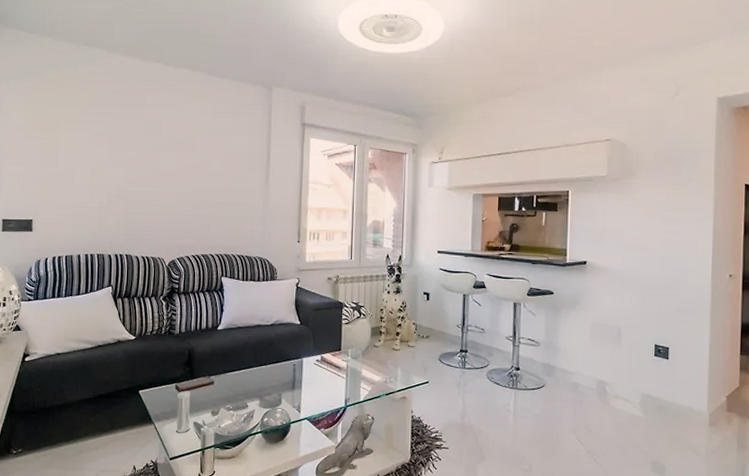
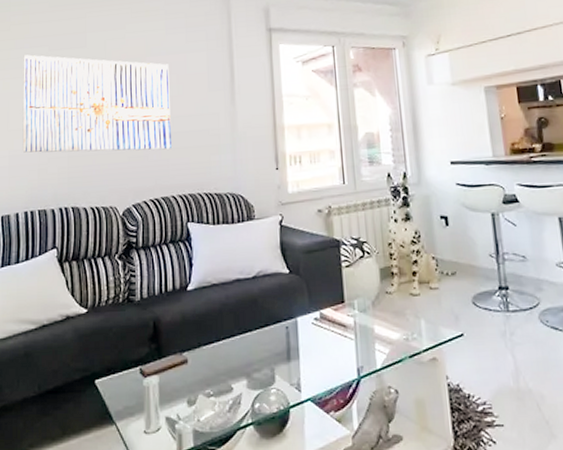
wall art: none [85,120,215,216] -> present [22,54,171,153]

